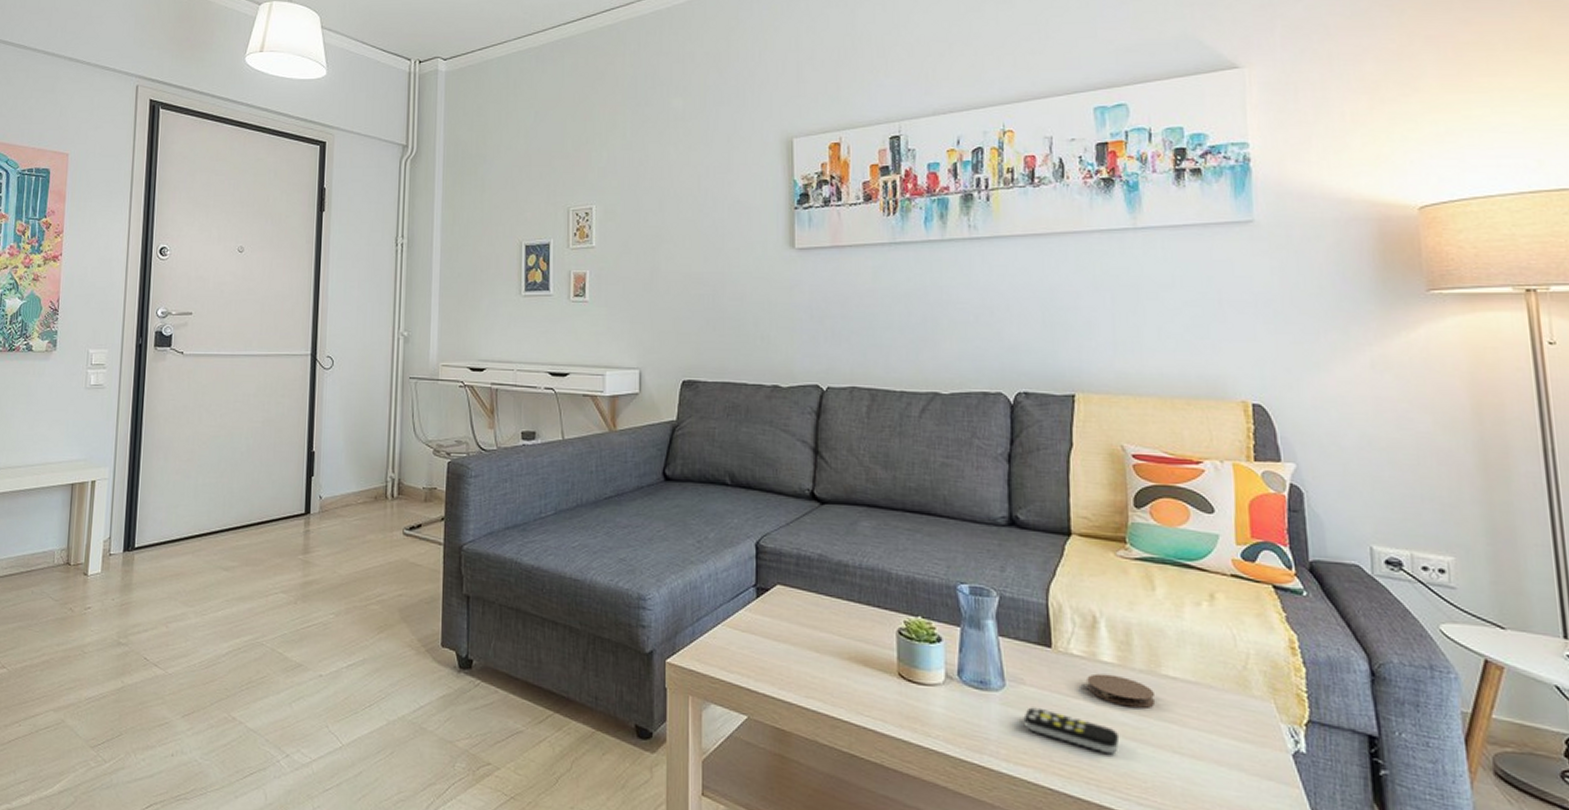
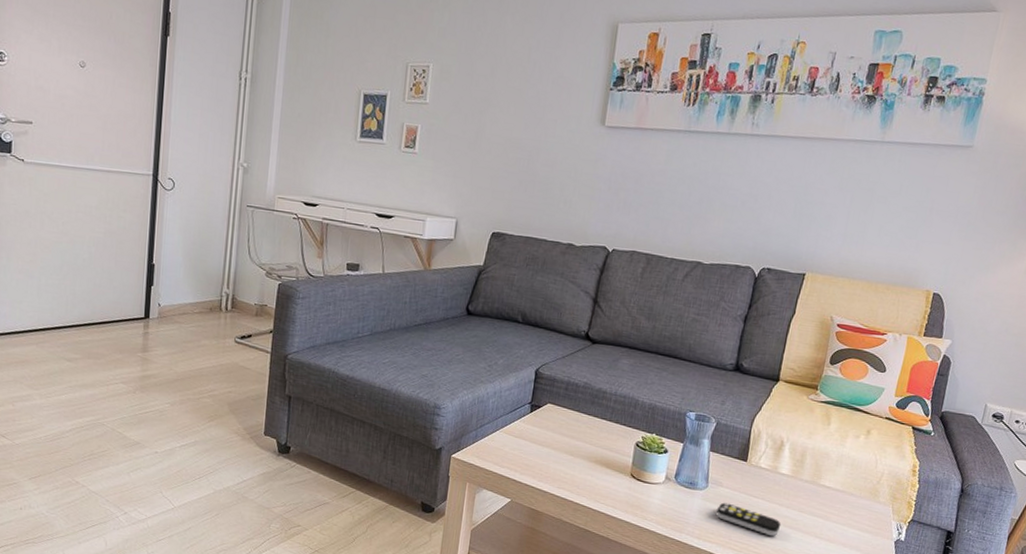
coaster: present [1087,673,1156,708] -> none [766,481,813,507]

